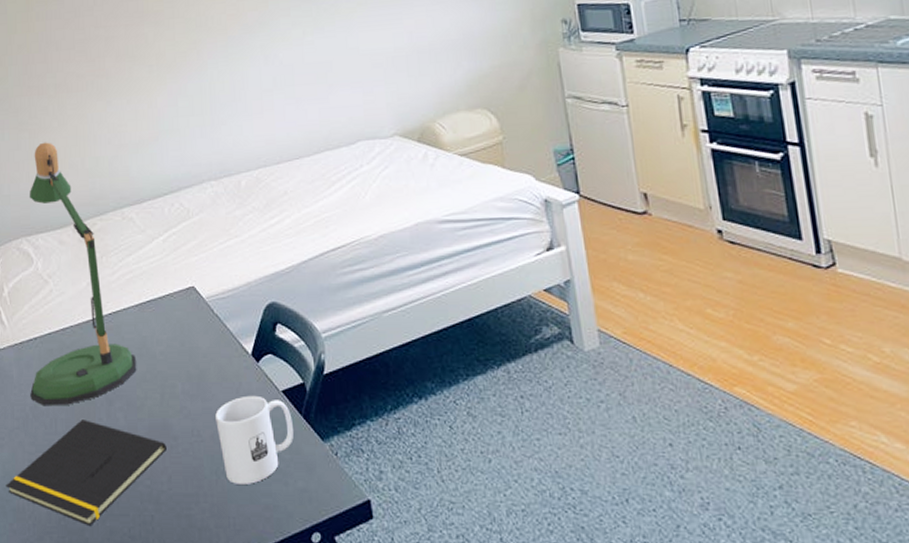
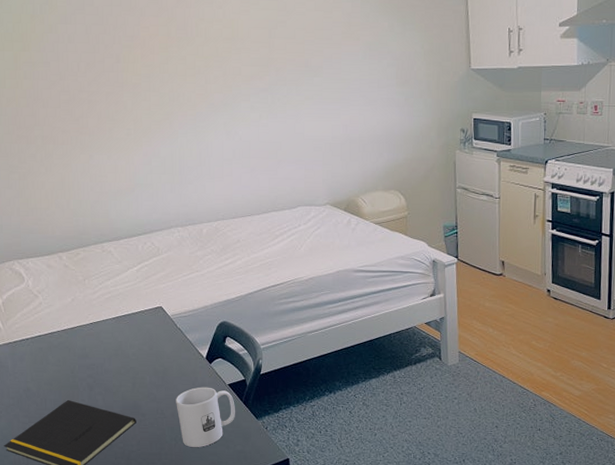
desk lamp: present [29,142,137,407] -> none [19,184,114,390]

